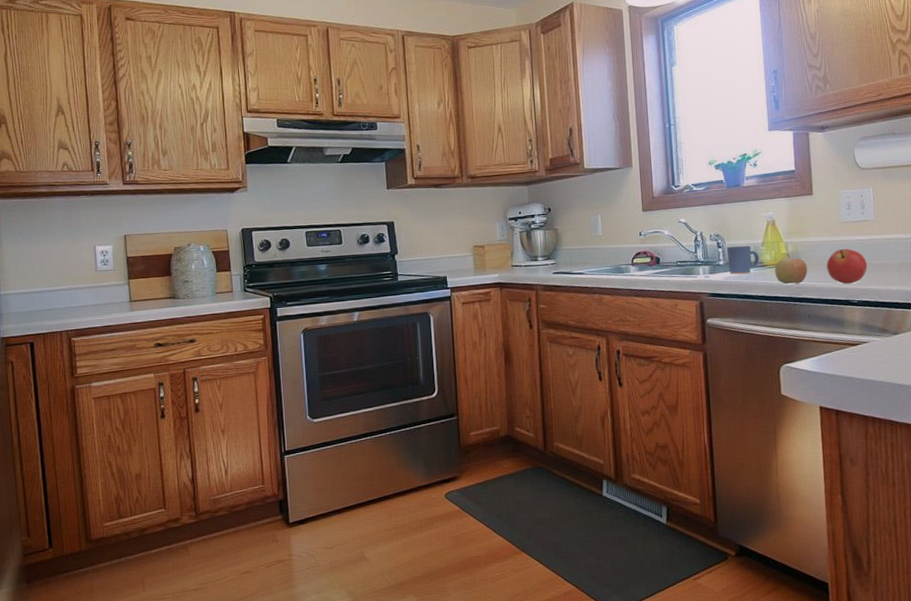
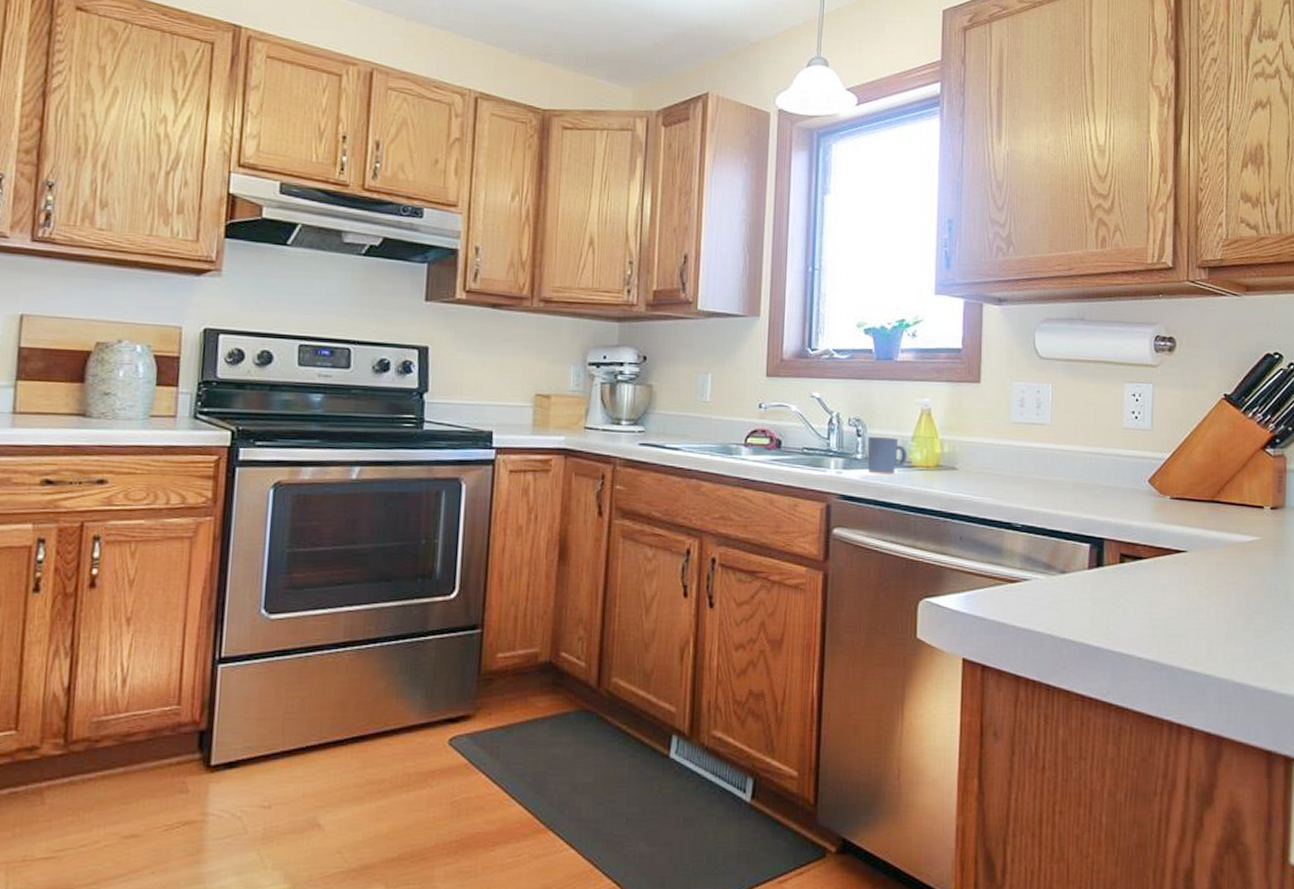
fruit: present [775,253,808,285] -> none [925,454,966,495]
fruit: present [826,248,868,284] -> none [988,455,1037,503]

